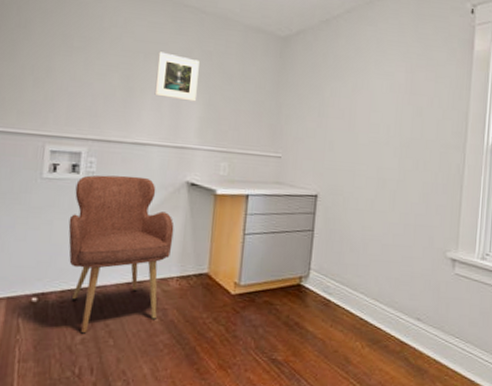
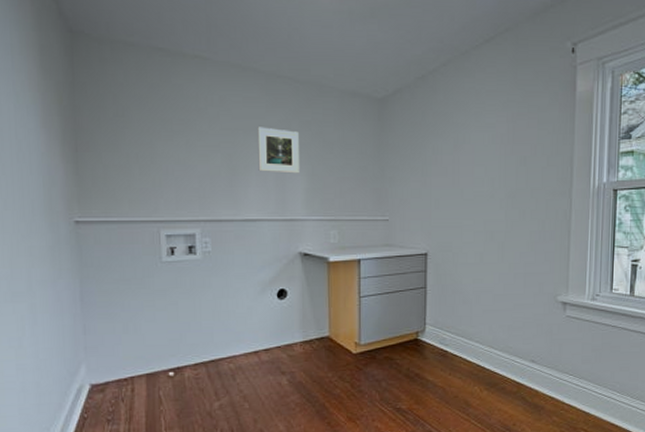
armchair: present [68,175,174,334] -> none [193,252,293,400]

